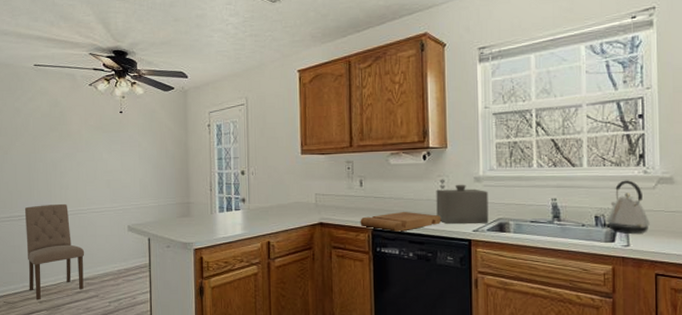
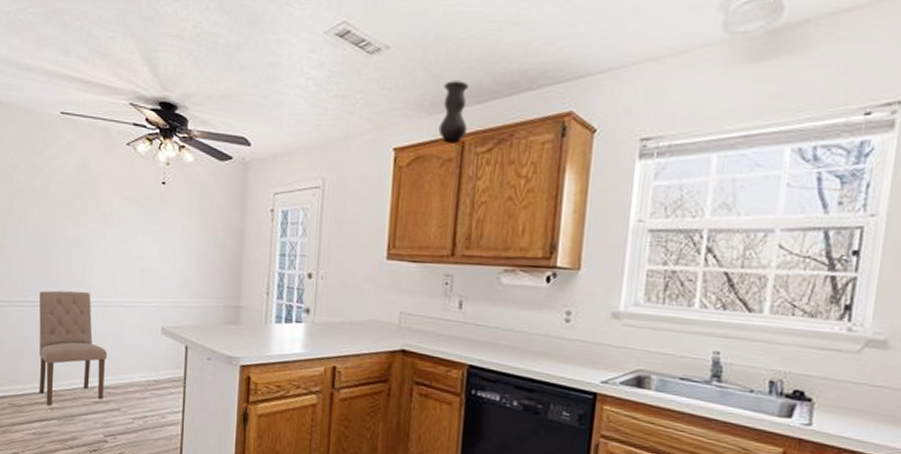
vase: none [330,17,352,63] -> present [438,81,470,144]
cutting board: present [360,211,442,232] -> none [453,346,561,373]
canister: present [436,184,489,225] -> none [555,319,628,376]
kettle: present [606,180,650,234] -> none [785,337,845,411]

